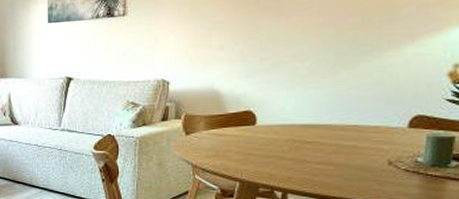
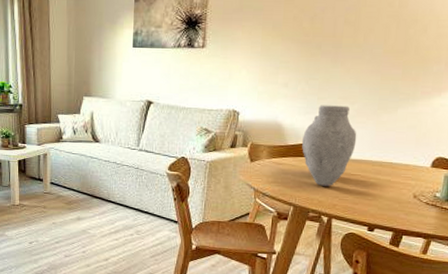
vase: none [245,64,311,157] -> present [302,105,357,186]

